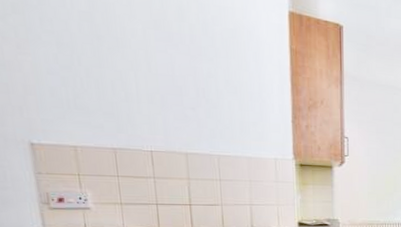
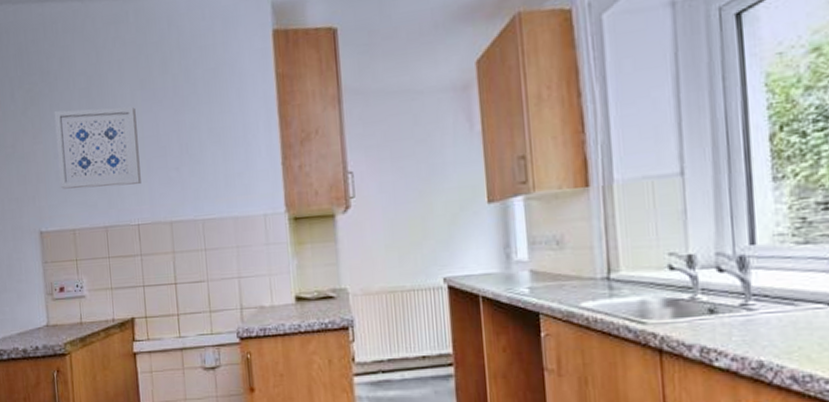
wall art: none [45,26,155,116] -> present [54,106,141,189]

